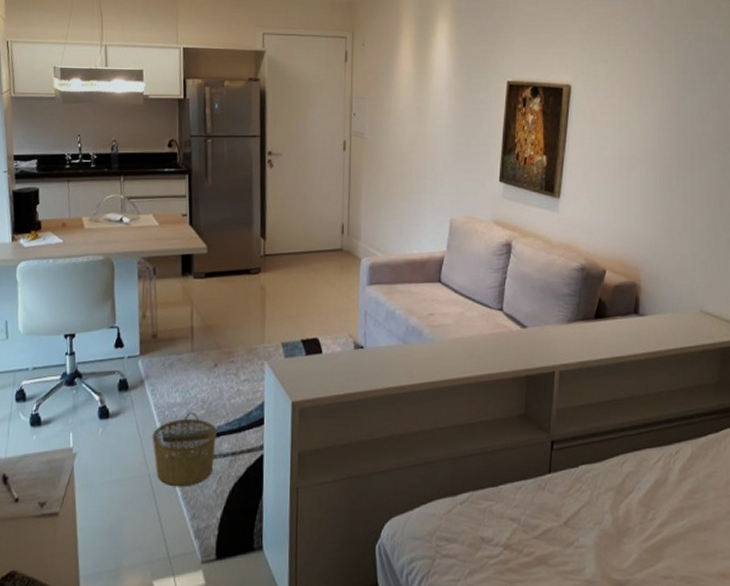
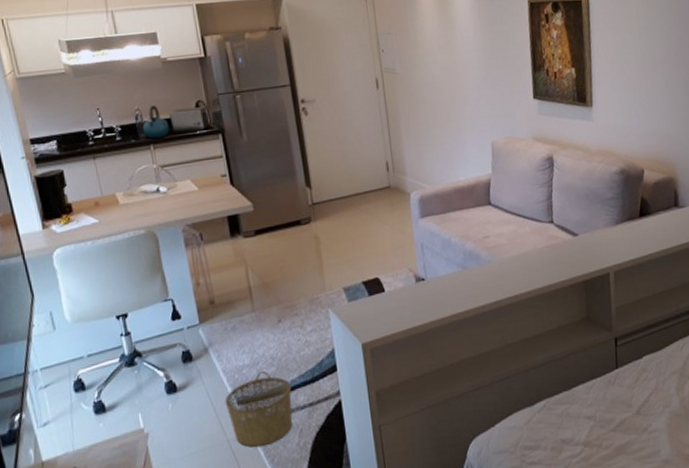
kettle: none [116,139,141,170] -> present [142,105,170,139]
toaster: none [142,144,179,170] -> present [169,106,209,134]

